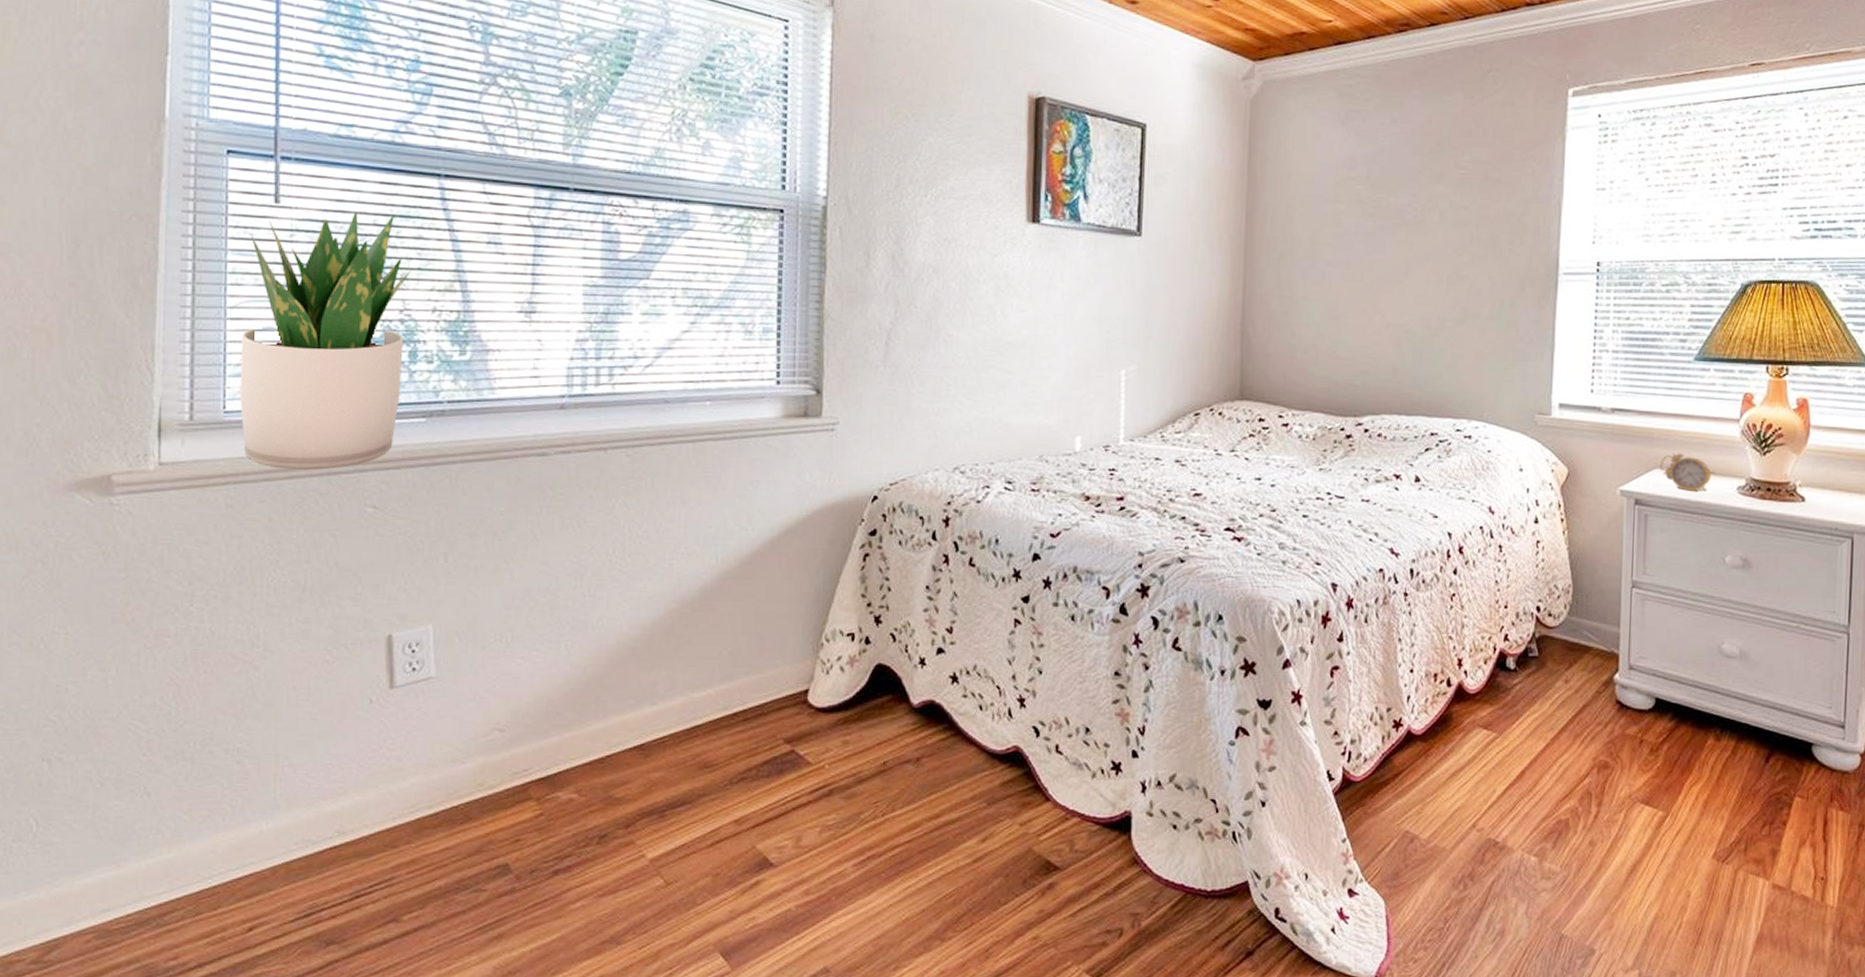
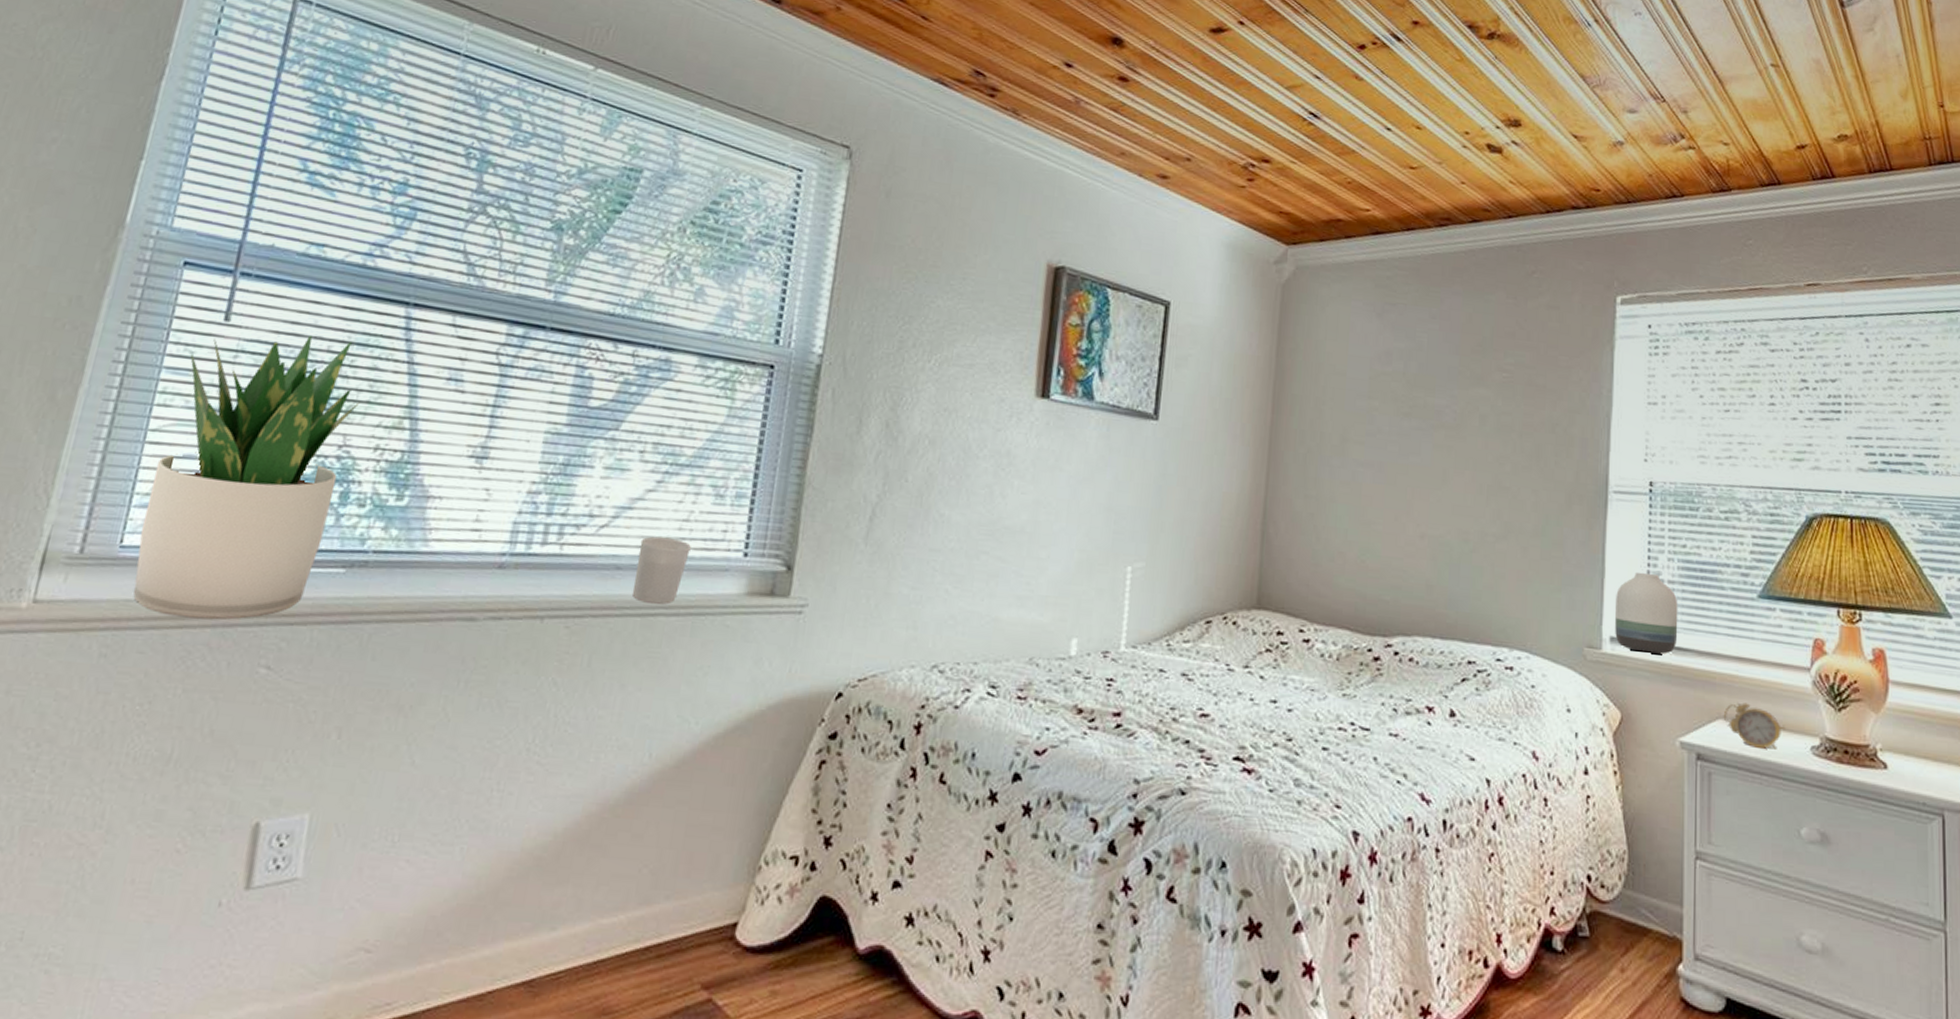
candle holder: none [681,372,728,432] -> present [632,536,691,605]
vase: none [1563,344,1621,416] -> present [1615,572,1678,654]

